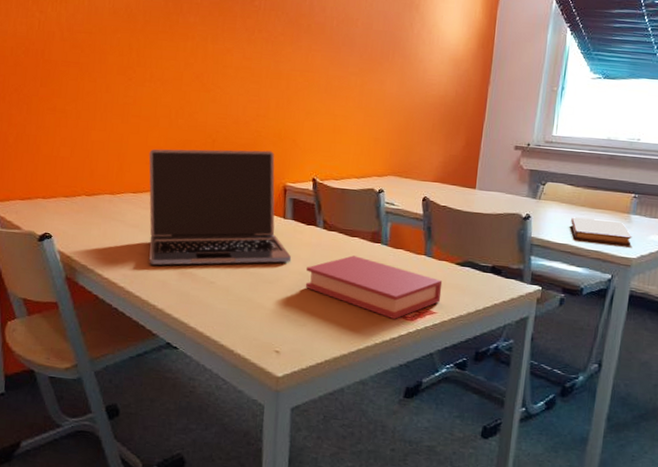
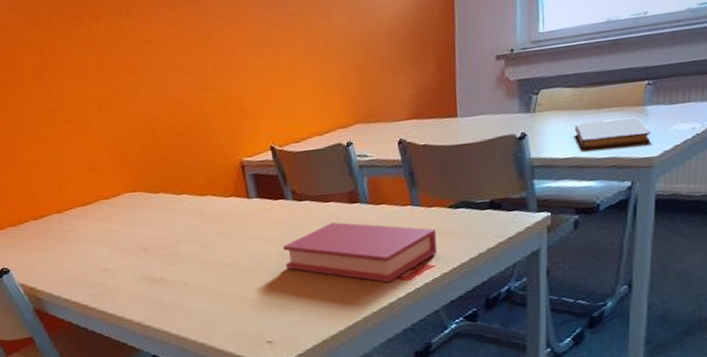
laptop: present [148,149,292,266] -> none [87,126,265,279]

